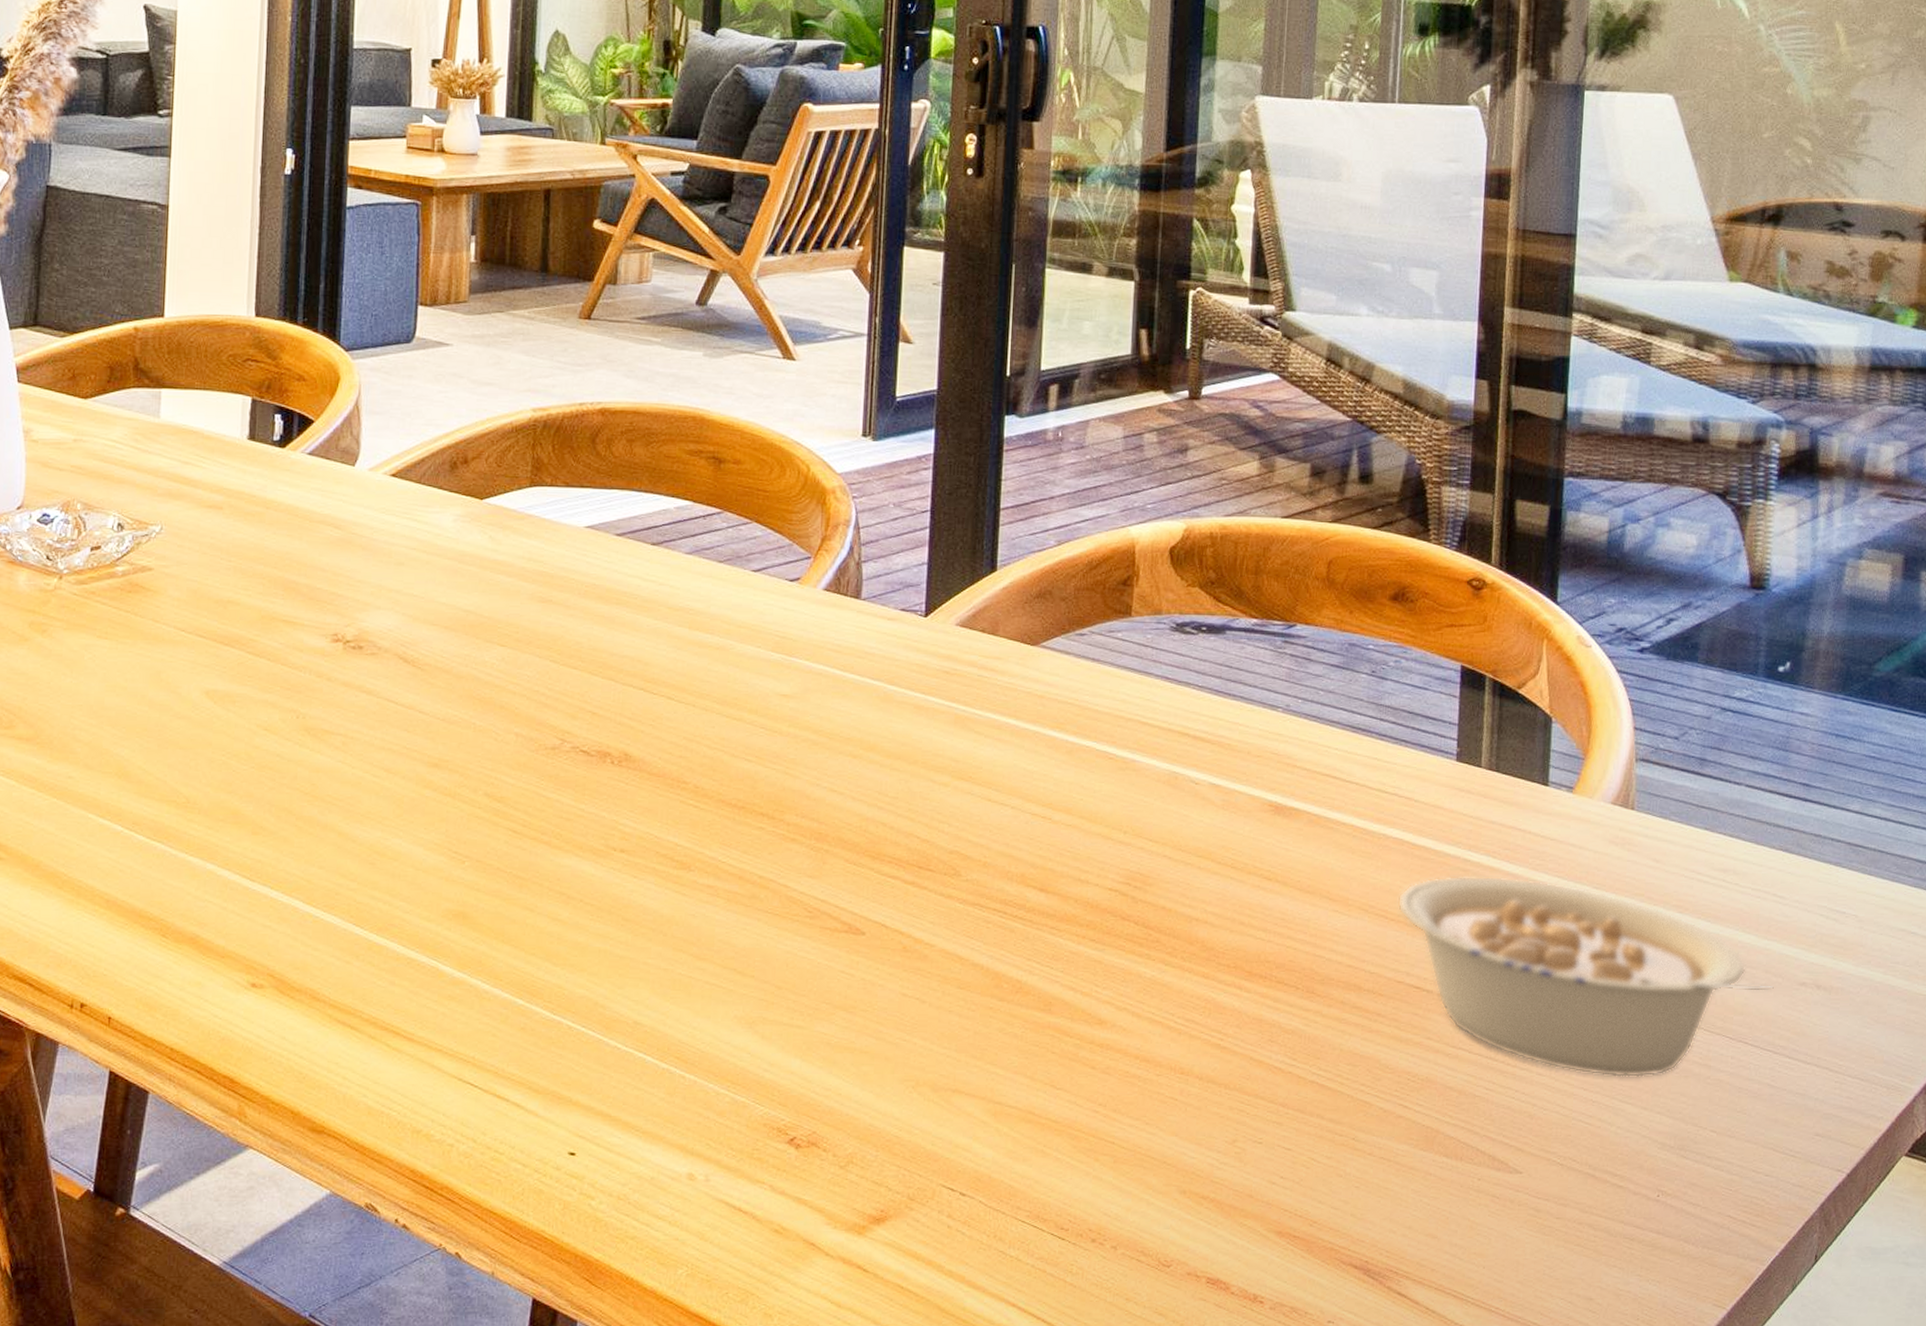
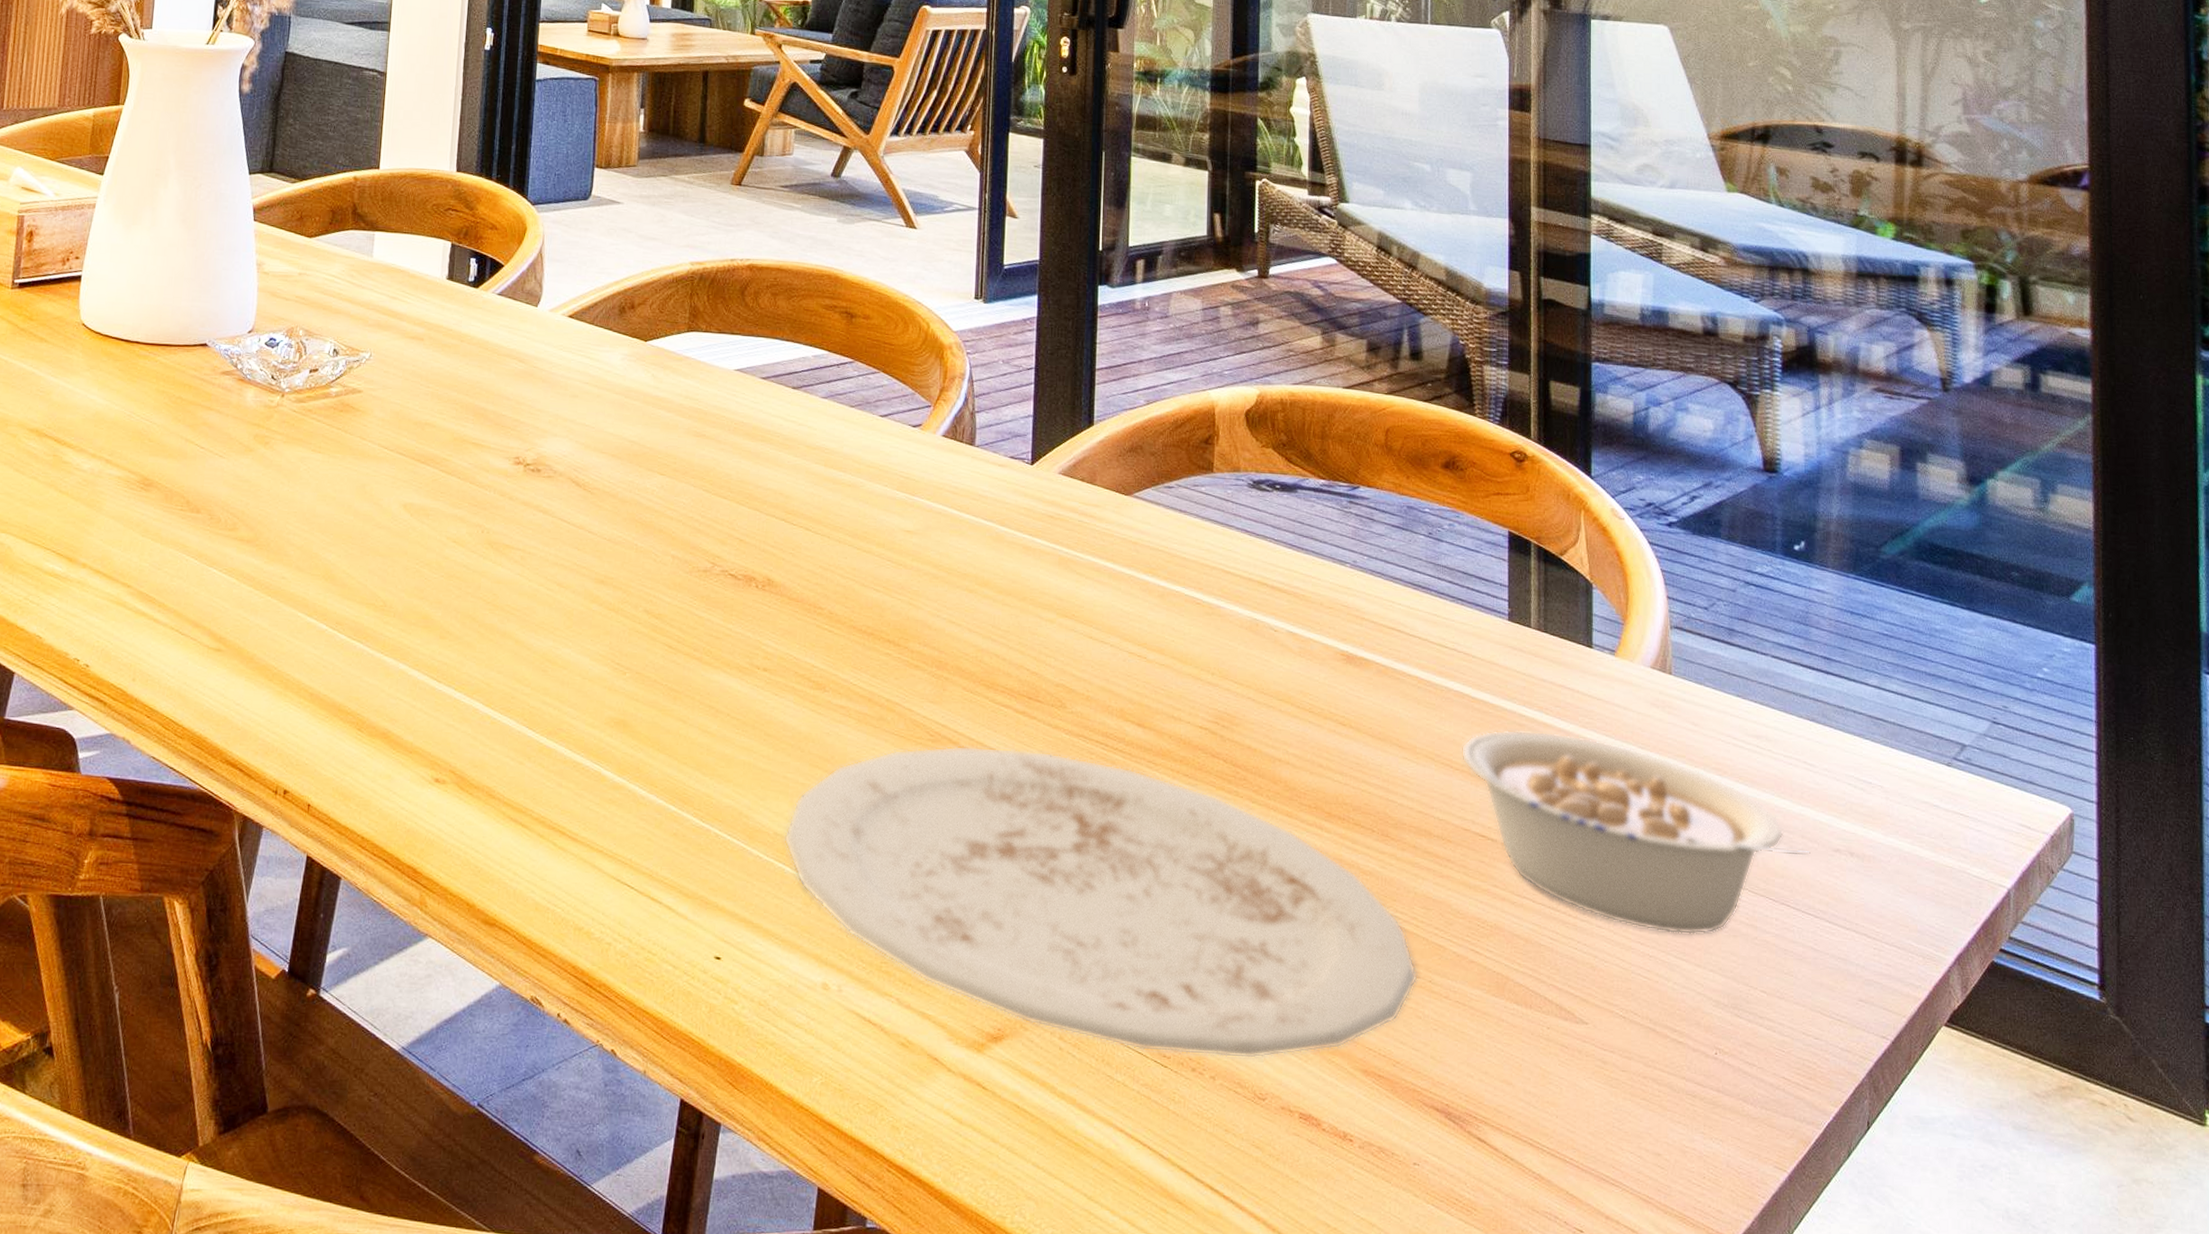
plate: none [645,921,1340,1227] -> present [784,745,1418,1059]

